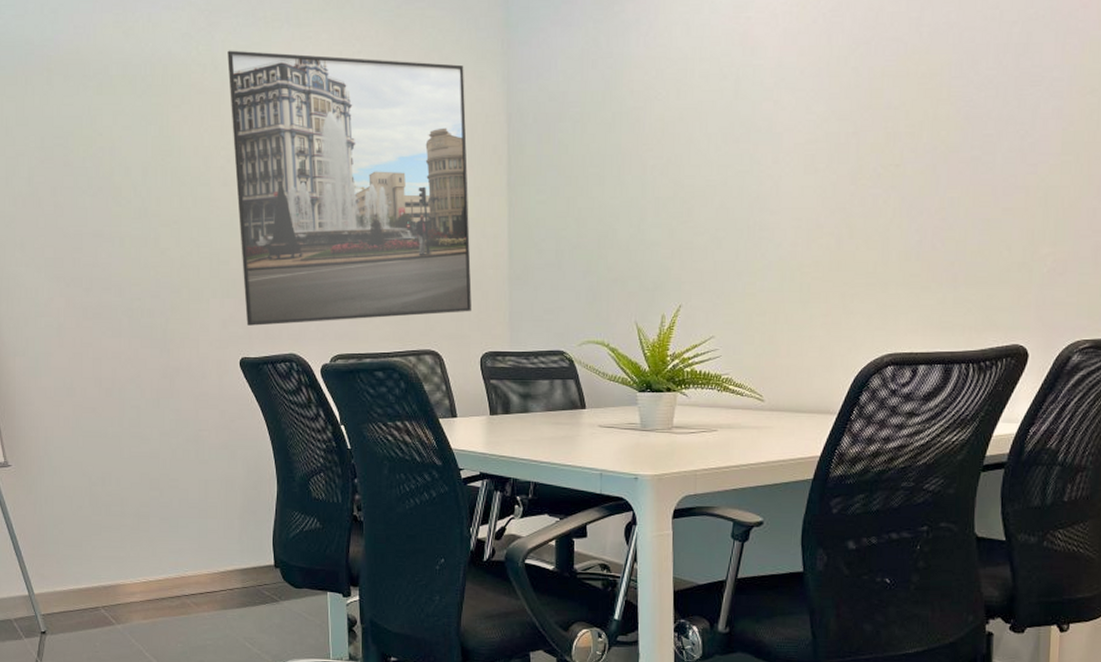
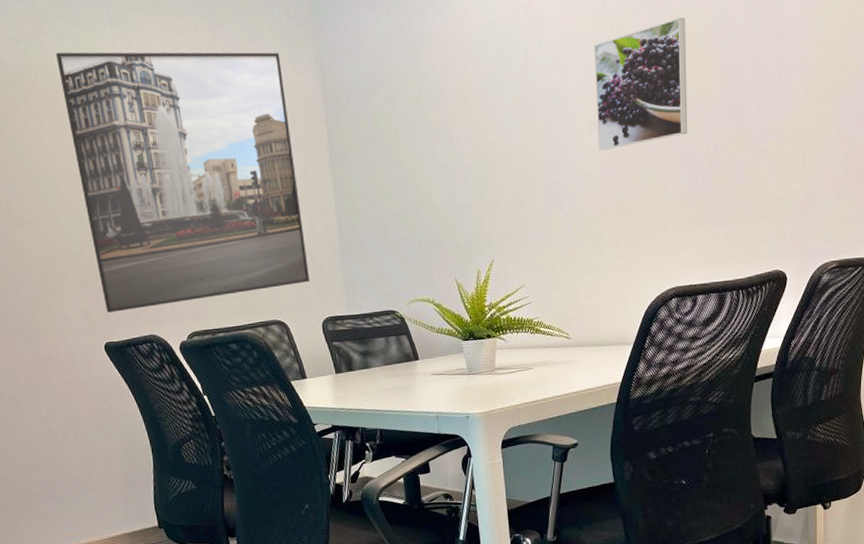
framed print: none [812,55,924,194] -> present [593,17,688,150]

